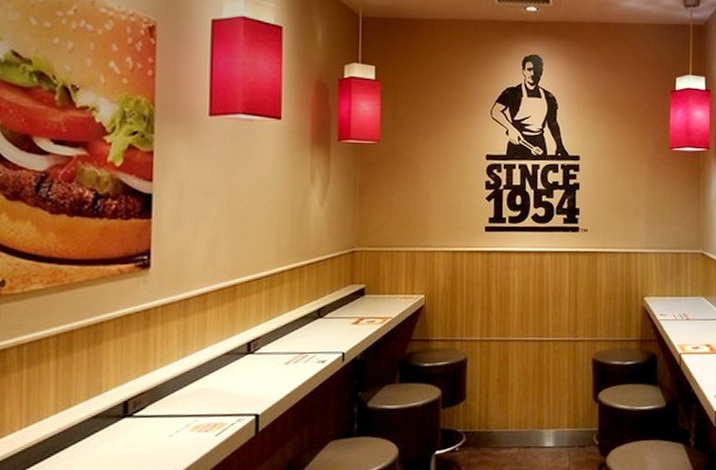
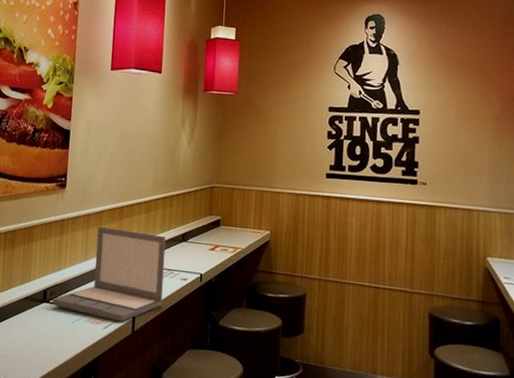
laptop: none [137,311,297,425] -> present [52,226,166,322]

